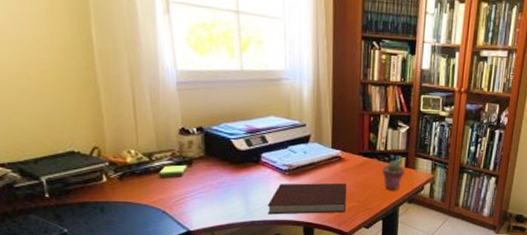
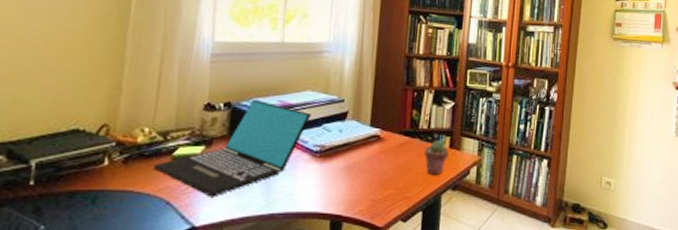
laptop: none [146,124,277,208] -> present [153,99,311,197]
notebook: present [267,183,347,215] -> none [290,166,385,206]

